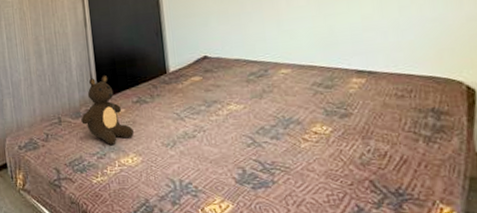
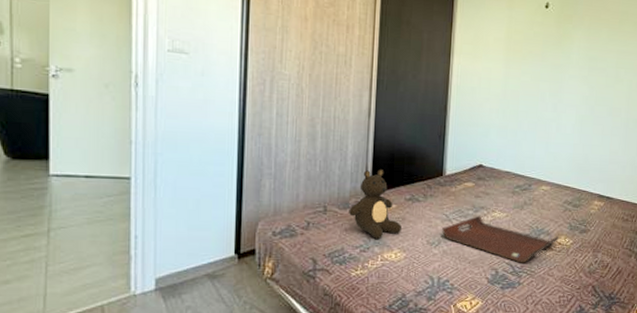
serving tray: none [175,110,313,159] -> present [442,215,559,263]

